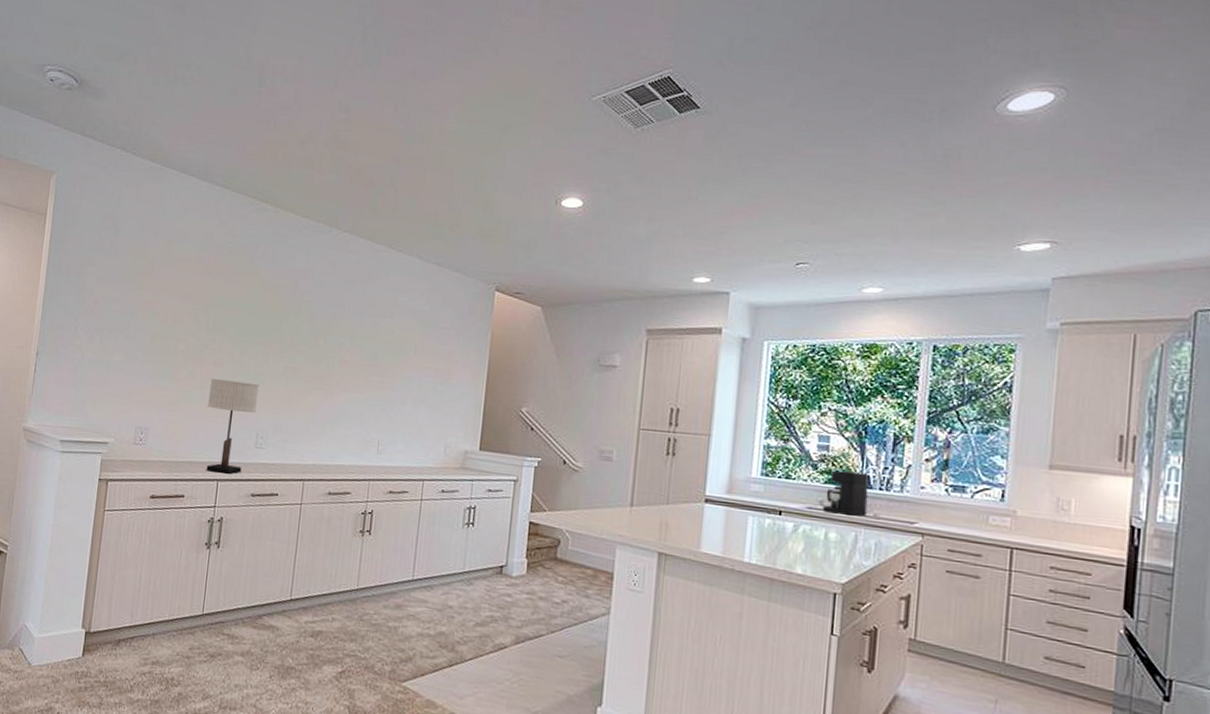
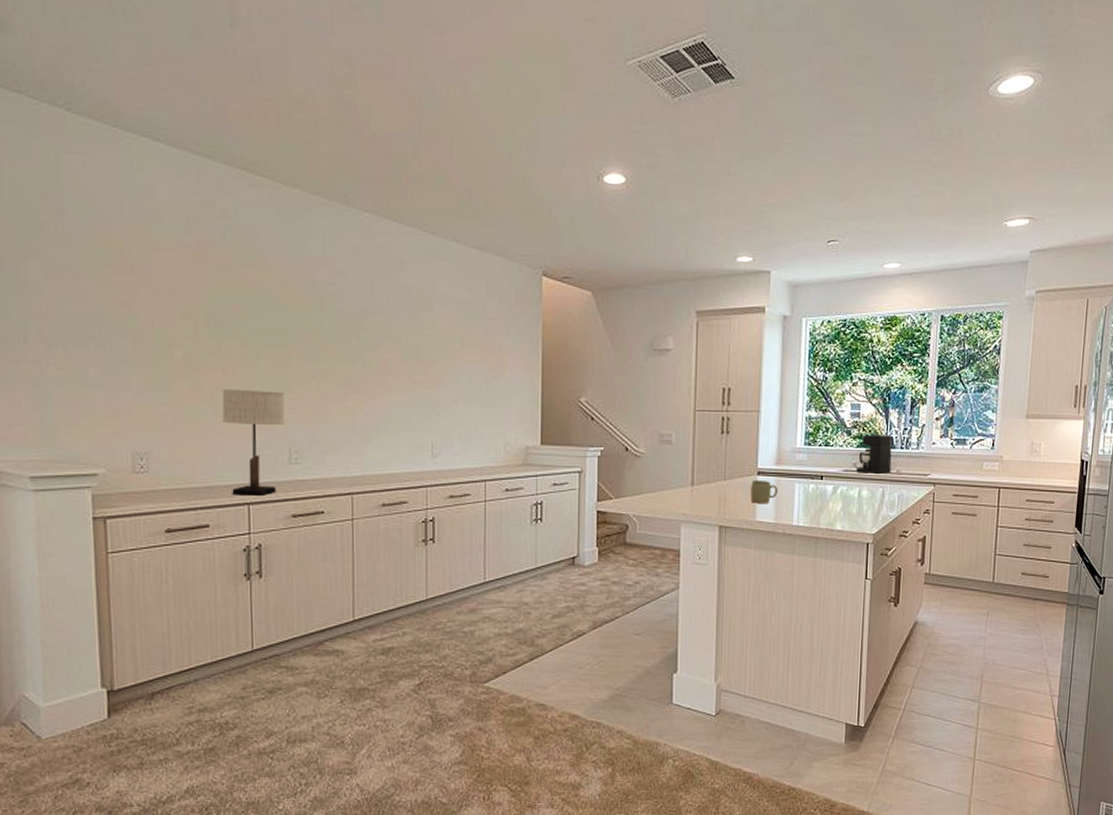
mug: none [695,508,728,534] -> present [750,481,778,503]

